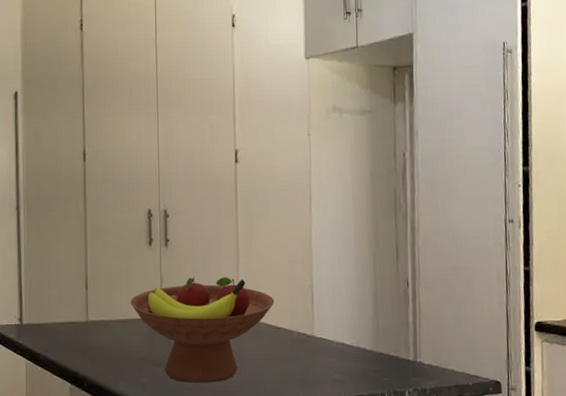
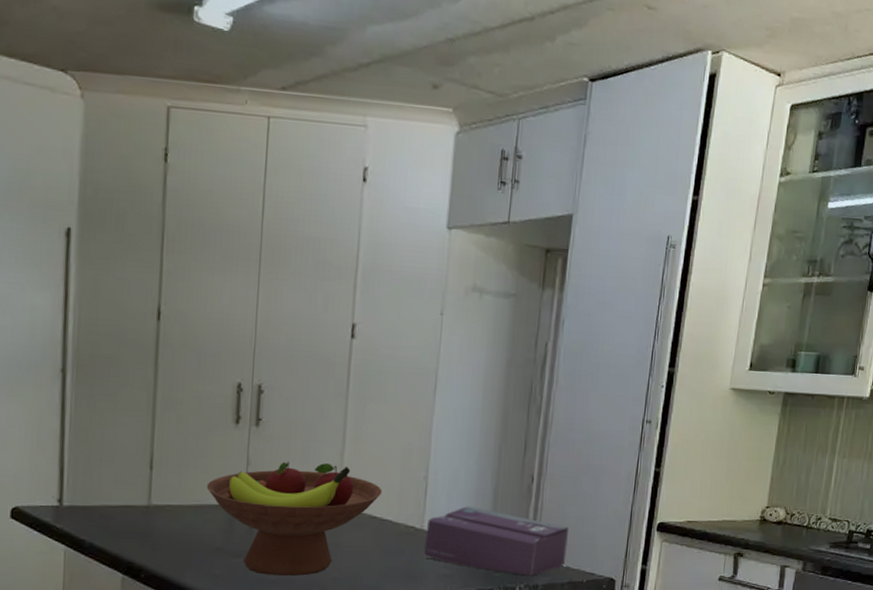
tissue box: none [316,311,450,380] -> present [424,505,569,576]

